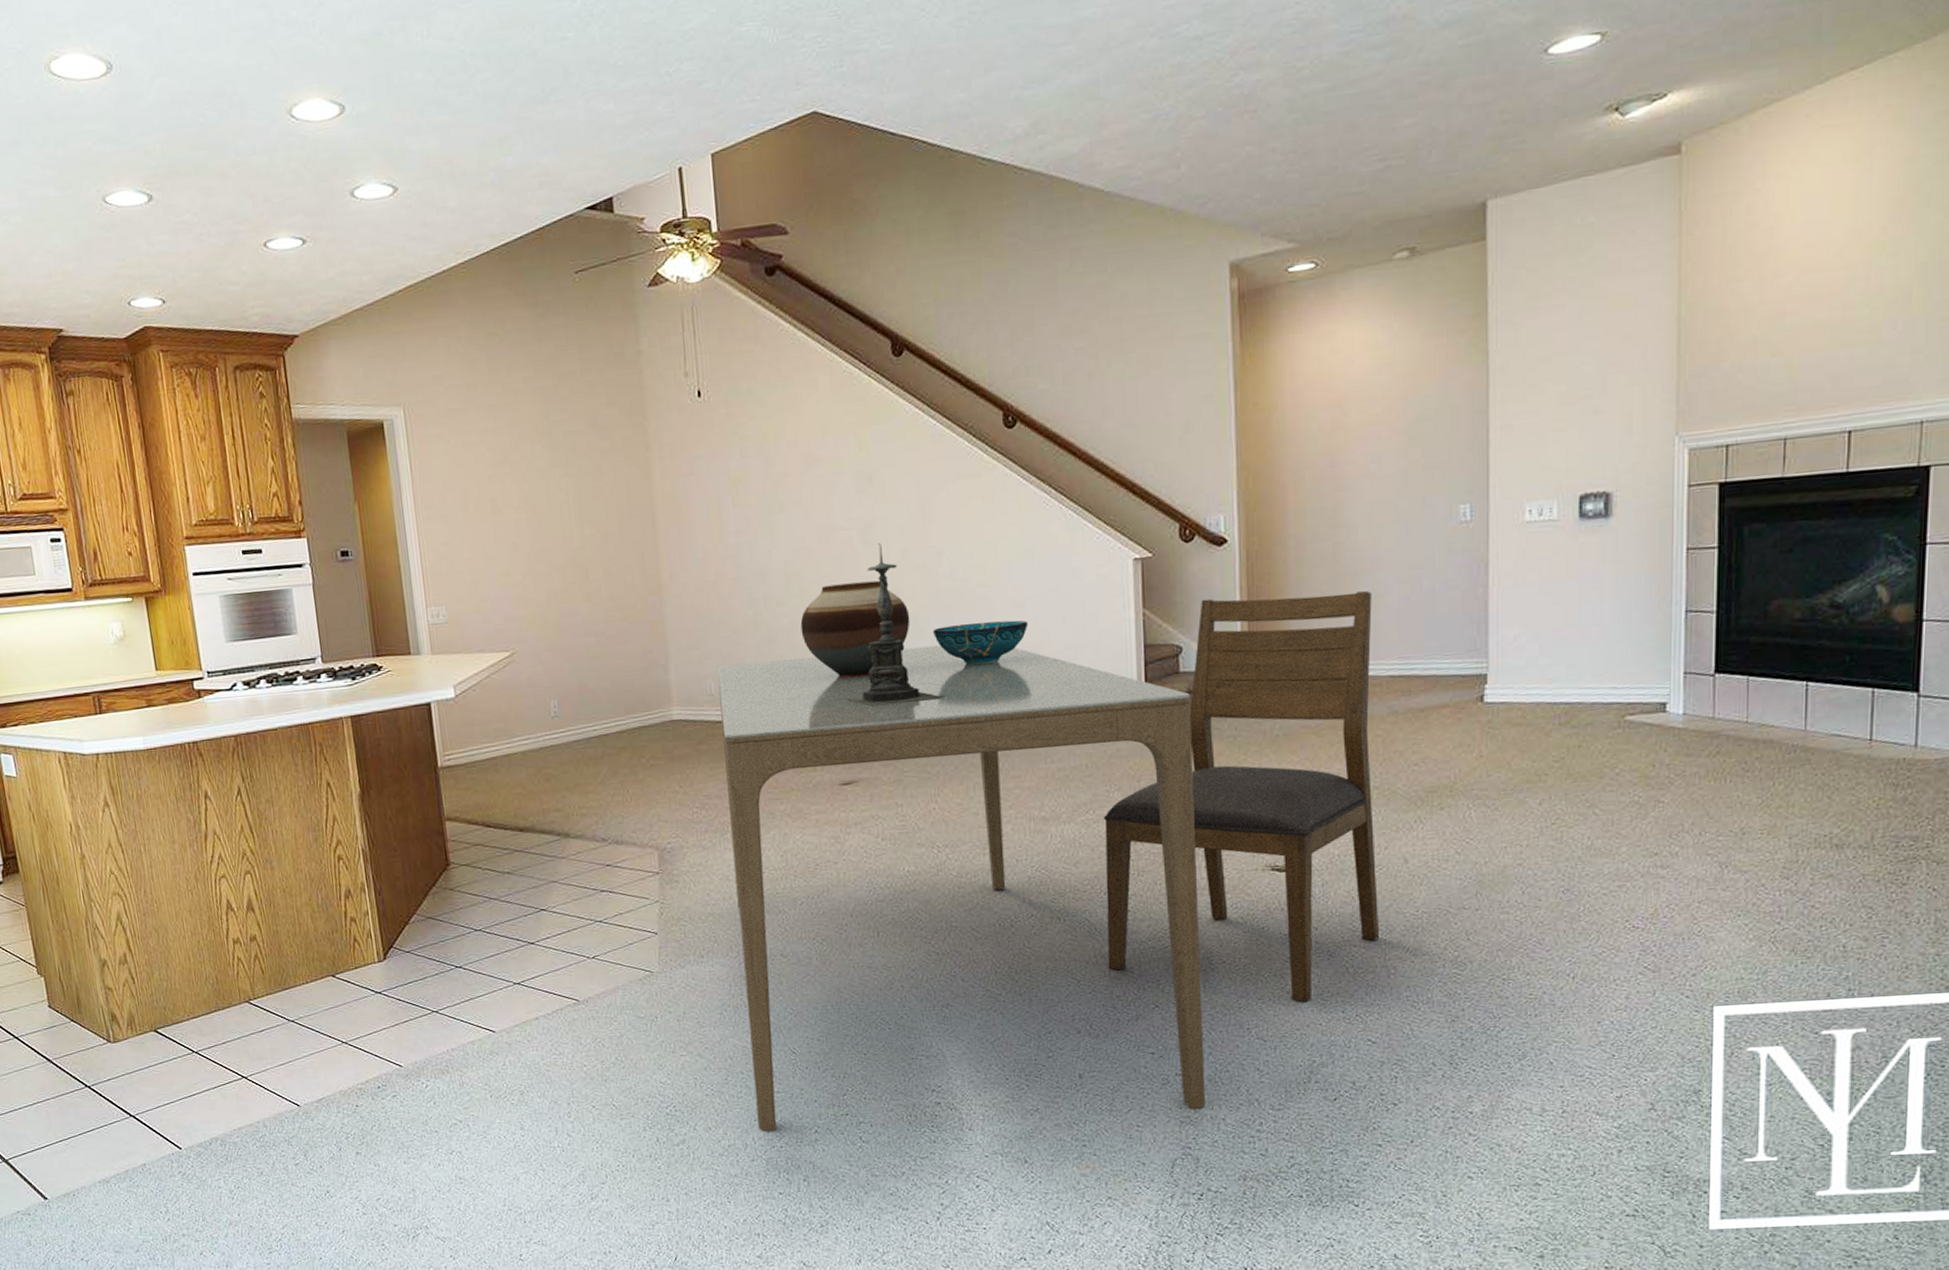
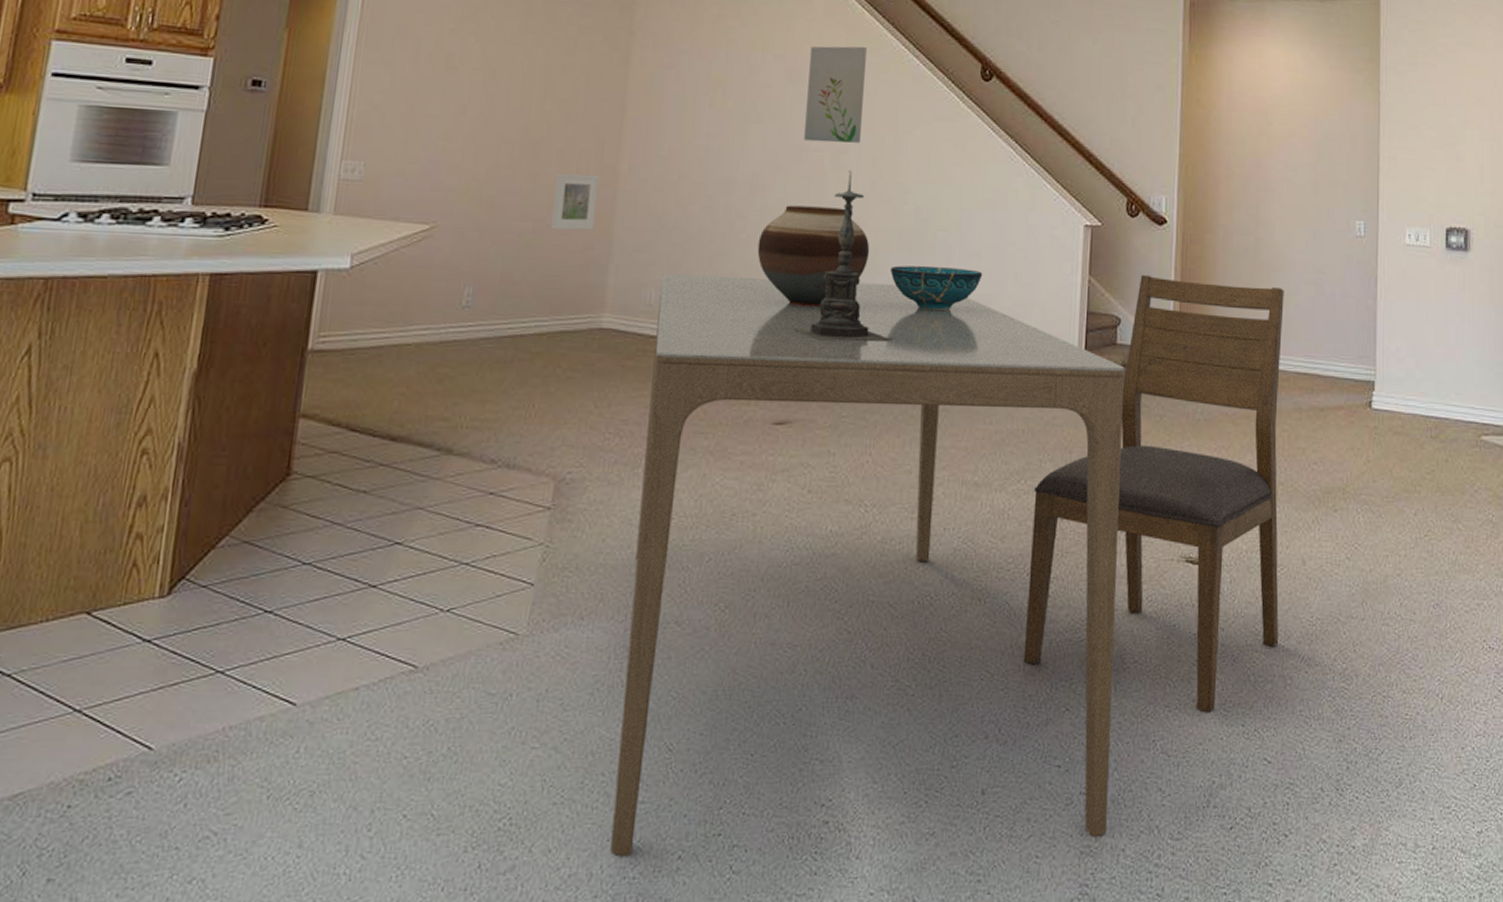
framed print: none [607,586,649,641] -> present [551,173,599,230]
wall art: none [822,416,885,522] -> present [804,46,867,143]

